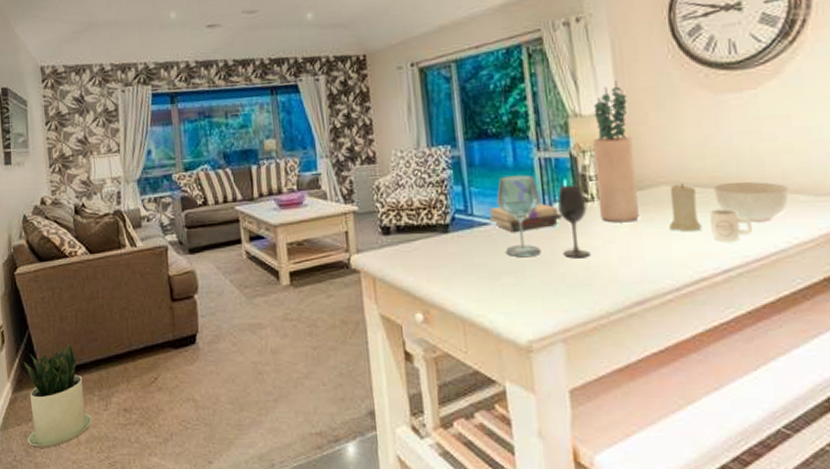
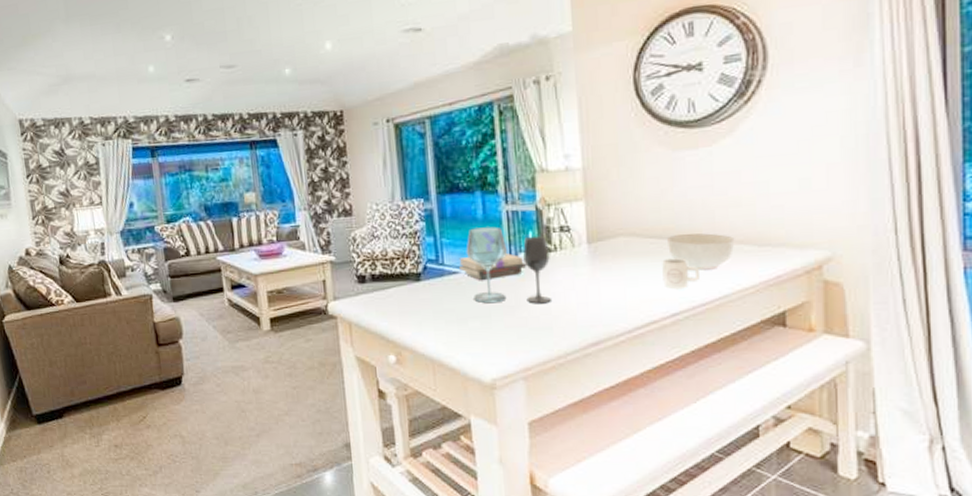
planter: present [23,342,92,448] -> none [15,385,85,482]
vase: present [592,80,639,223] -> none [557,137,598,271]
candle: present [669,183,702,232] -> none [625,235,655,280]

